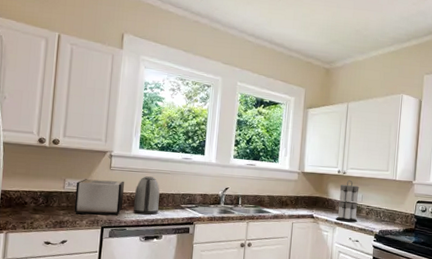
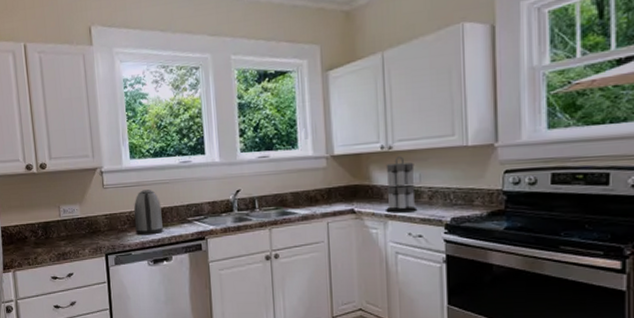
toaster: present [74,179,125,216] -> none [71,199,124,243]

